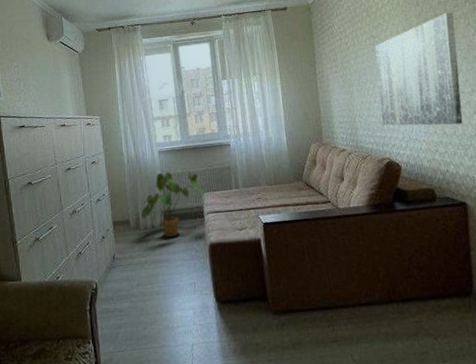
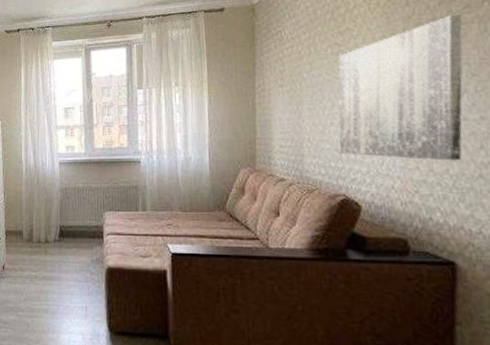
house plant: present [141,171,204,238] -> none [36,184,106,255]

